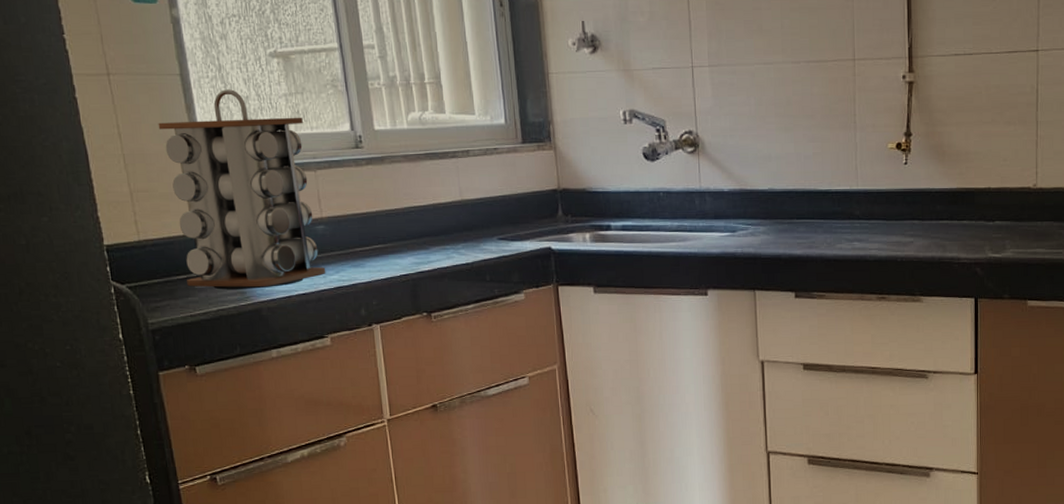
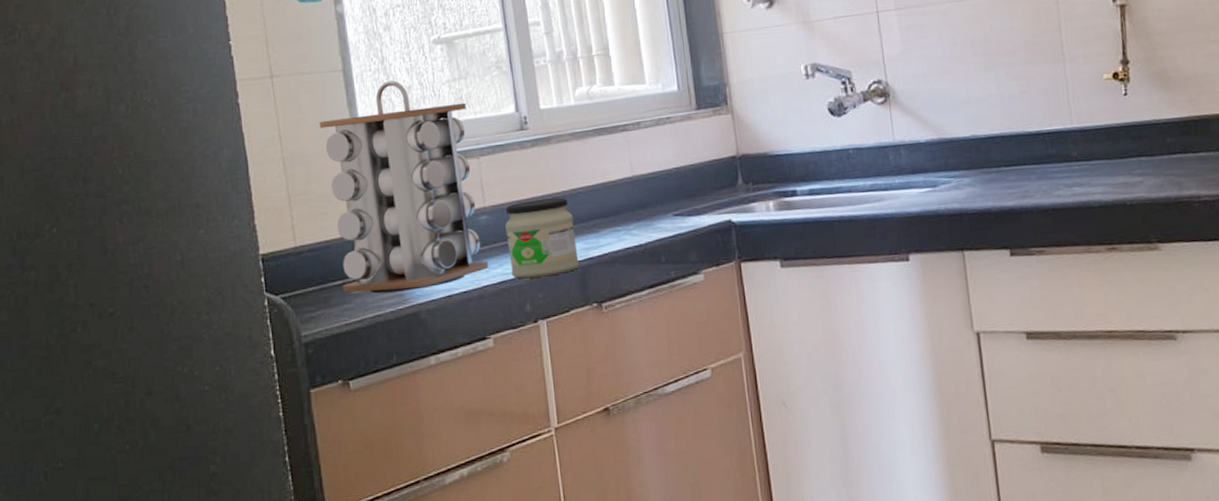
jar: none [341,214,411,286] -> present [505,197,579,279]

